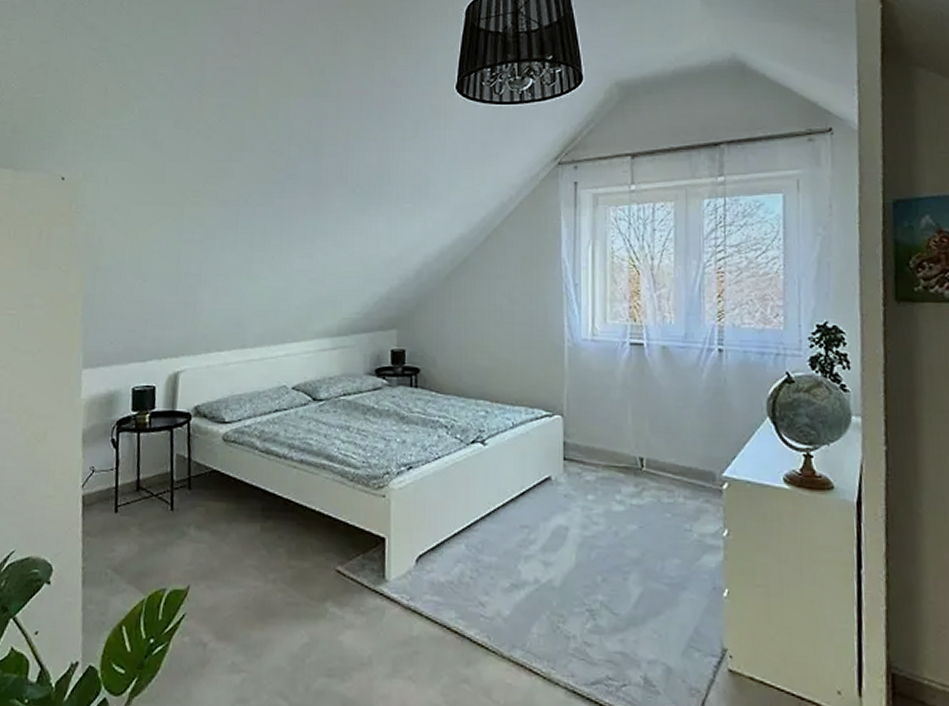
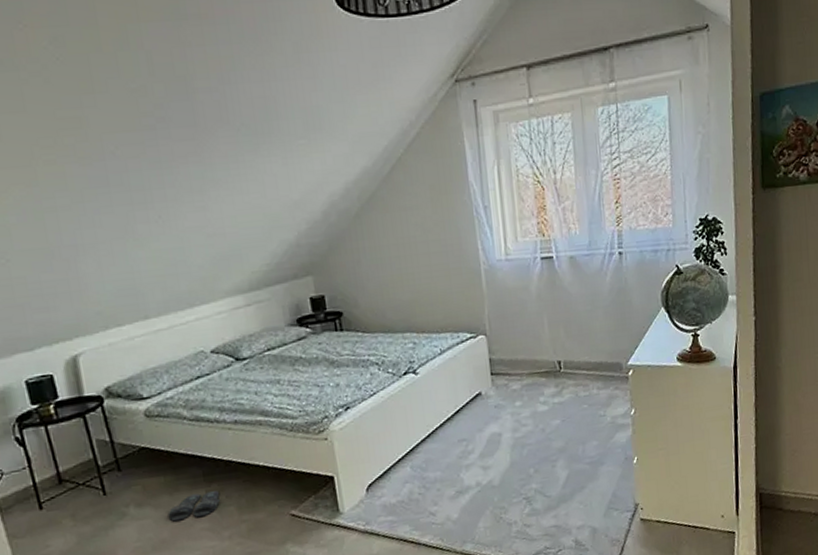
slippers: none [222,527,274,554] -> present [167,491,221,522]

